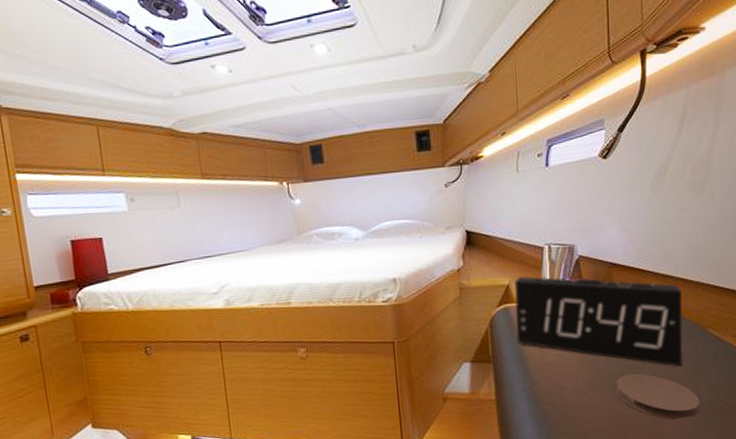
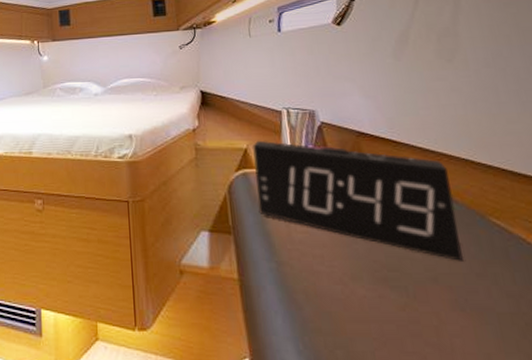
coaster: present [616,373,700,420] -> none [381,265,498,332]

